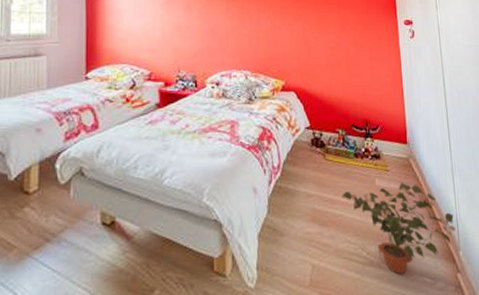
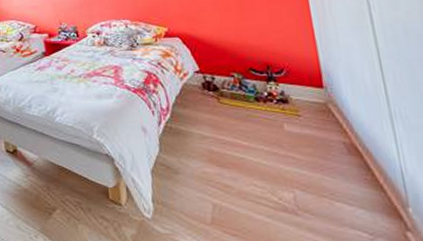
potted plant: present [341,183,456,275] -> none [242,129,401,225]

